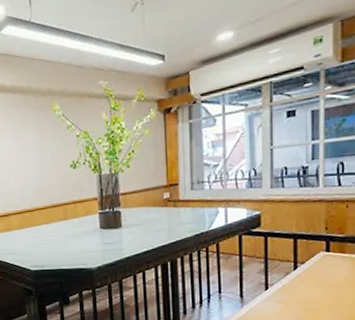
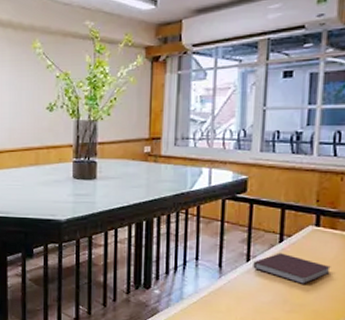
notebook: none [271,279,342,306] -> present [253,252,331,284]

